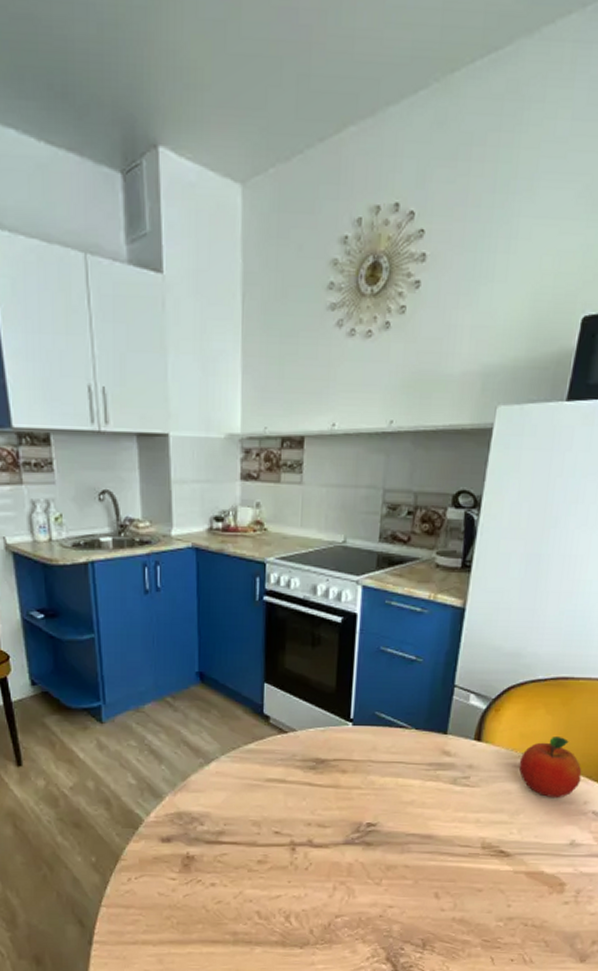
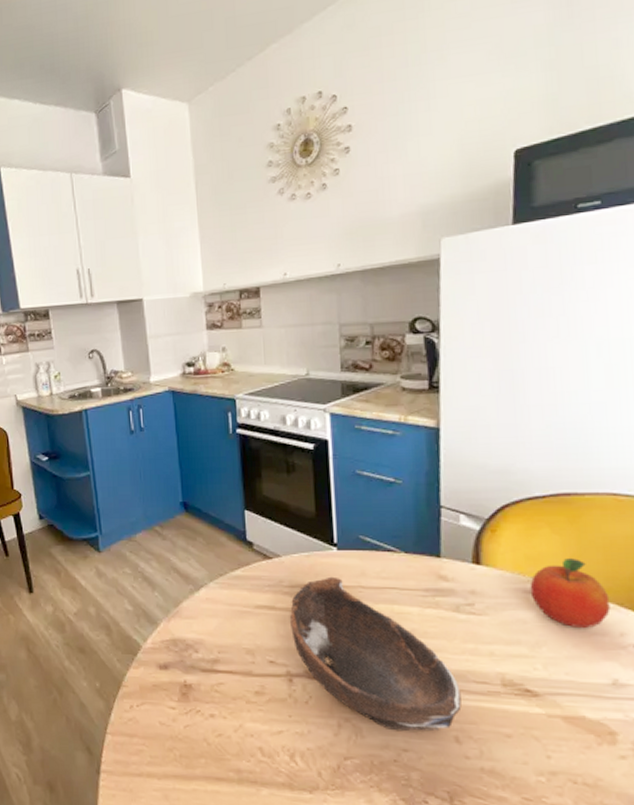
bowl: none [298,751,446,891] -> present [289,576,462,732]

